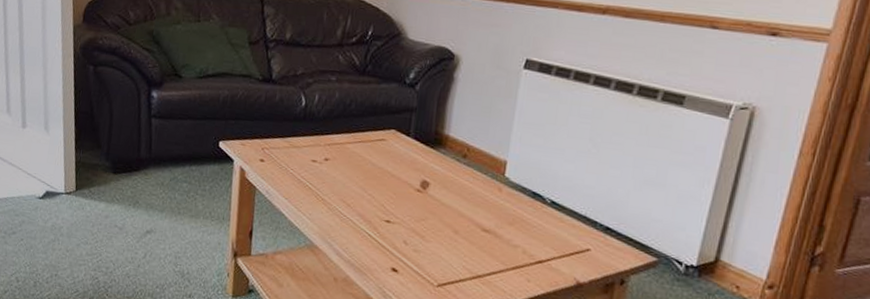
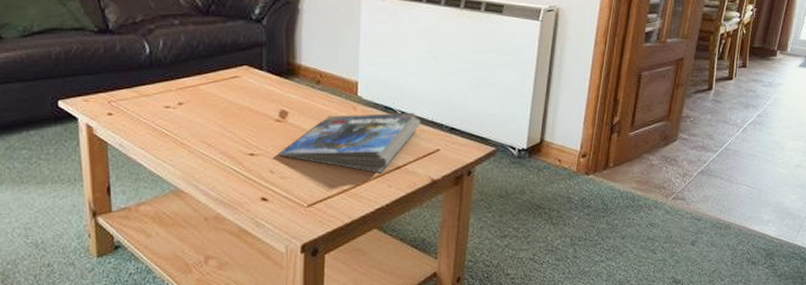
magazine: none [416,193,572,265] -> present [280,113,421,174]

